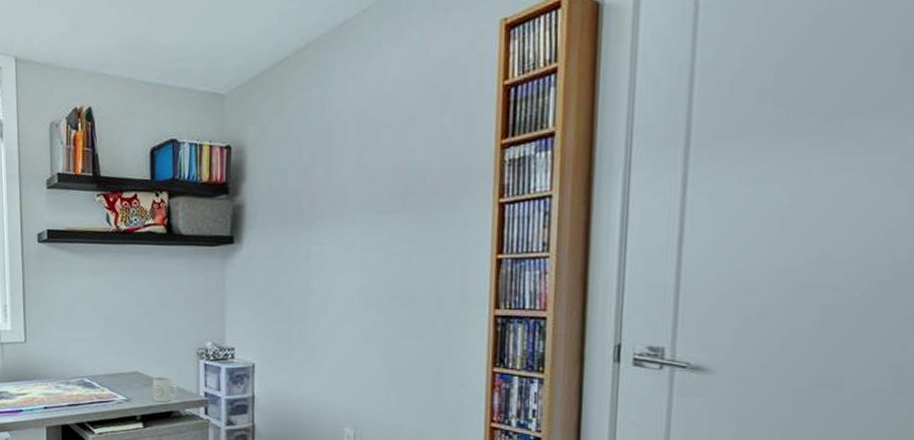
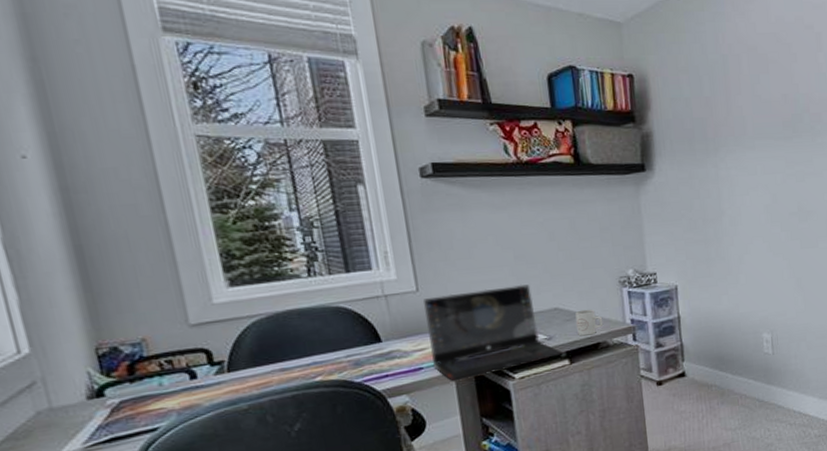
laptop computer: none [28,345,139,427] -> present [422,284,564,381]

